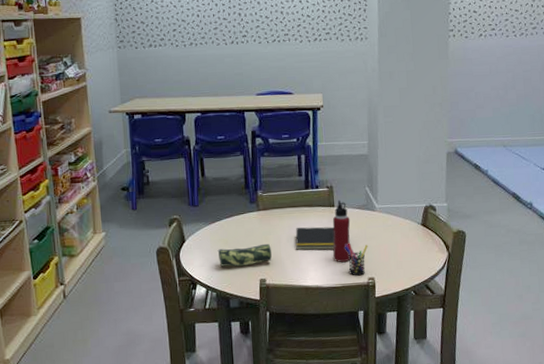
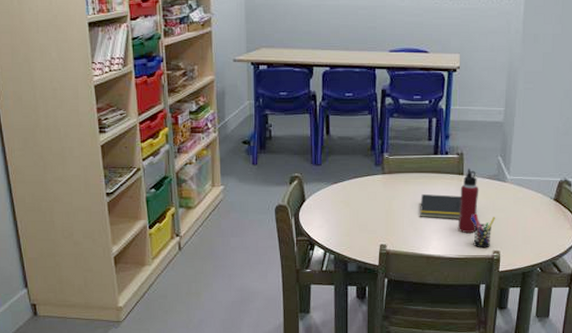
pencil case: present [217,243,272,267] -> none [338,208,394,230]

